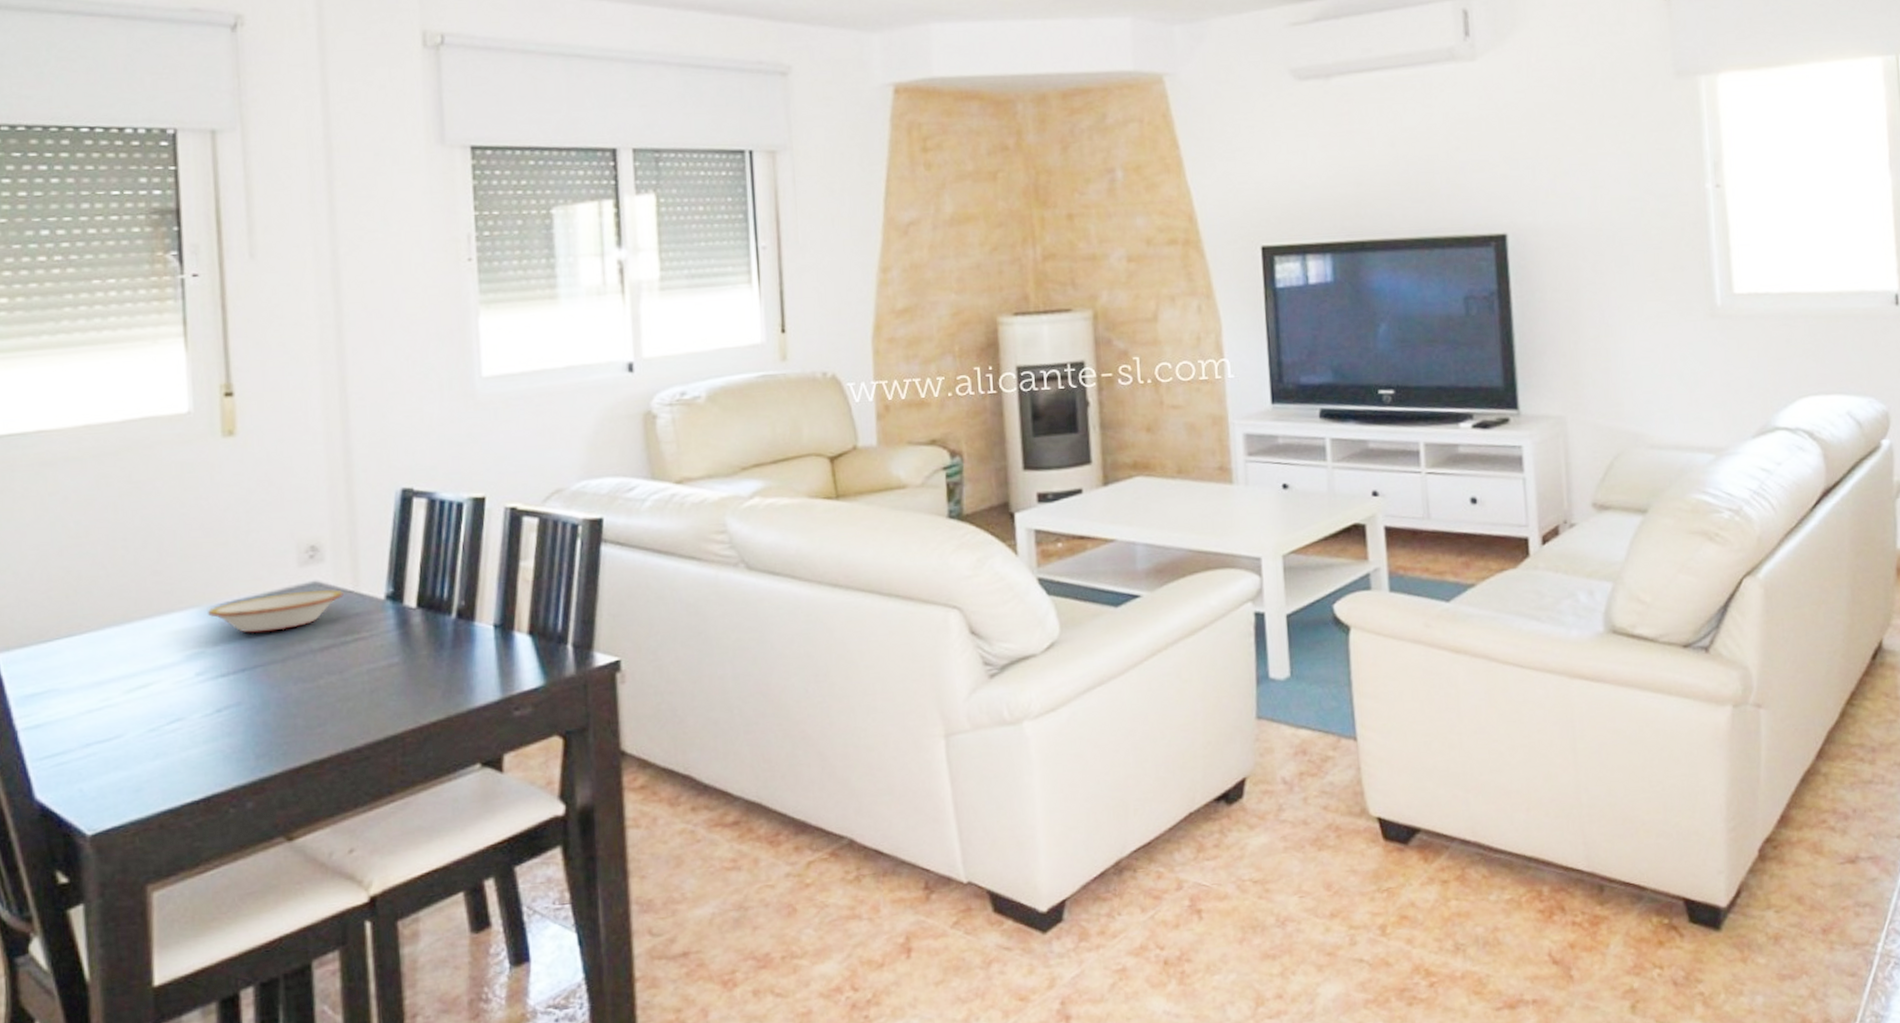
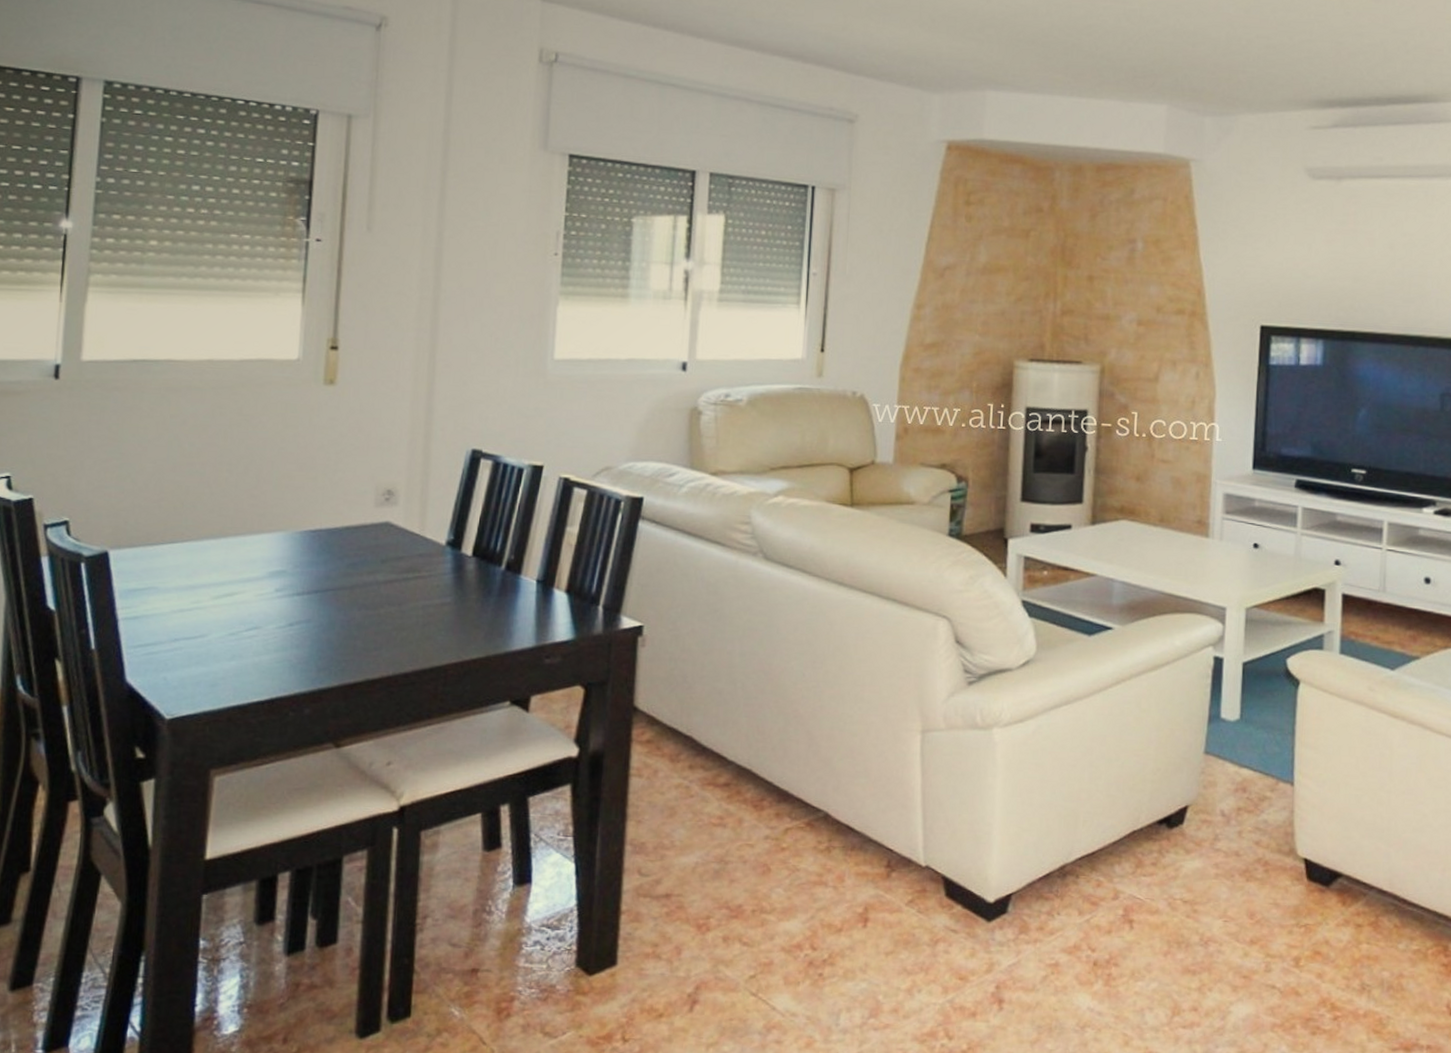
bowl: present [208,589,344,633] -> none [292,528,411,561]

